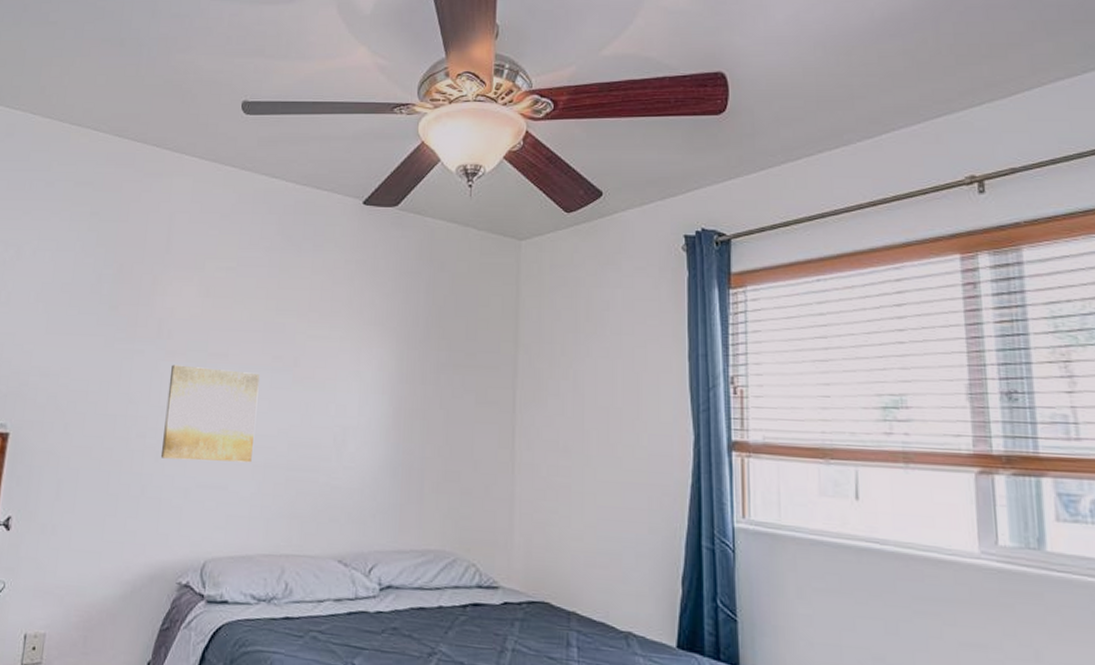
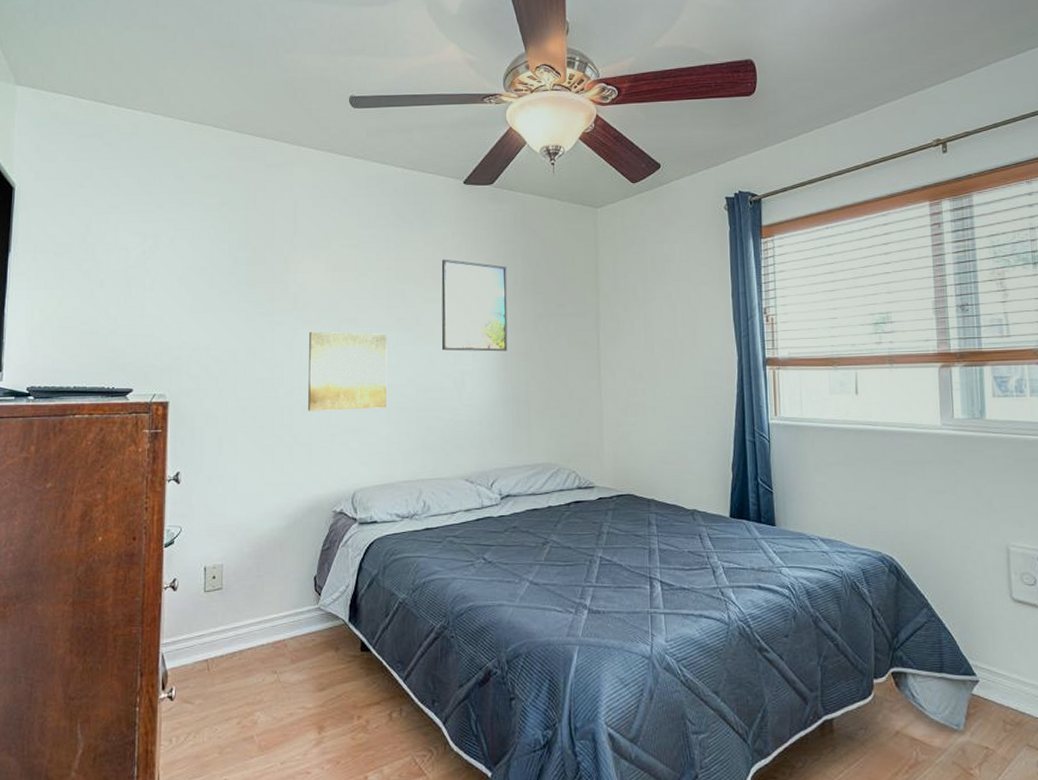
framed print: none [322,290,408,406] -> present [441,259,508,352]

